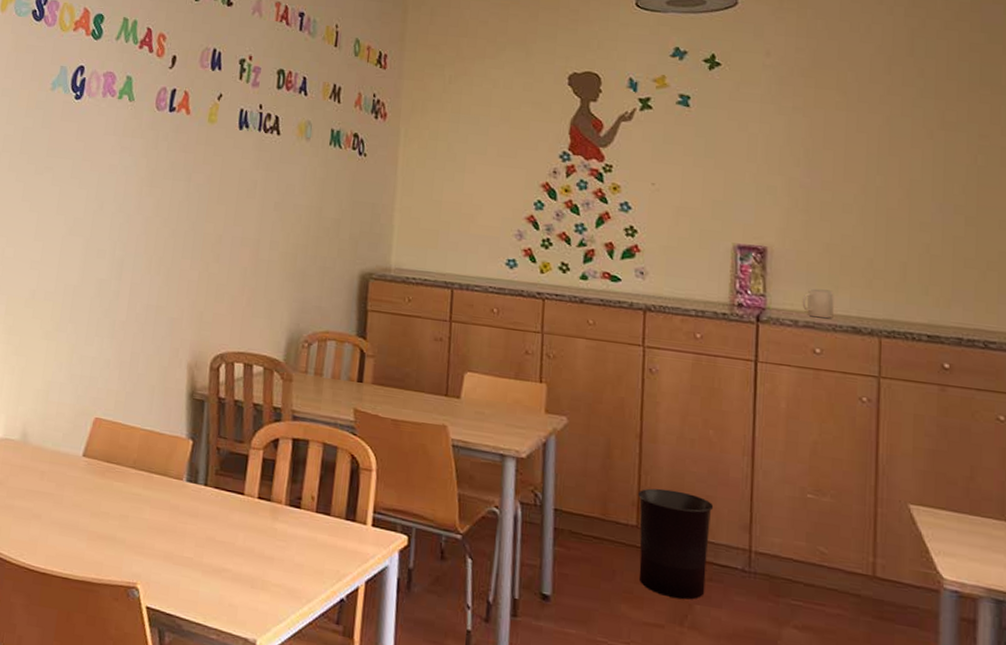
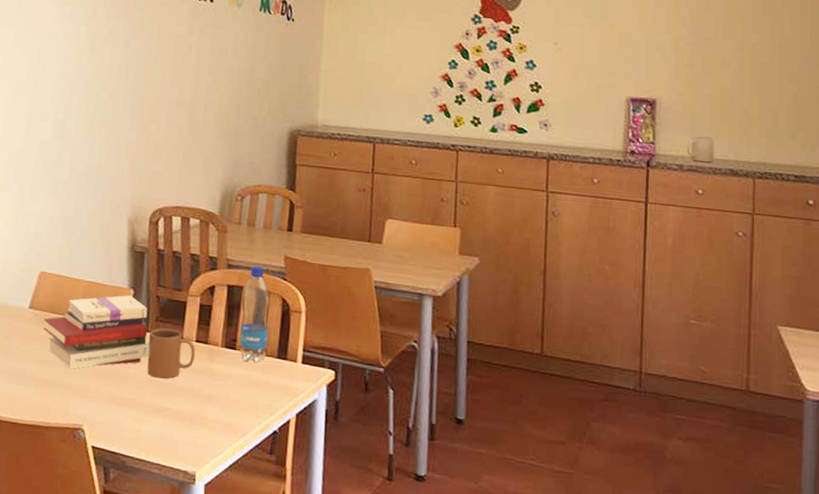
books: none [97,445,209,523] -> present [43,294,150,369]
mug: none [205,482,257,537] -> present [147,327,195,379]
bottle: none [304,419,338,525] -> present [239,266,270,364]
waste bin: present [637,488,714,600] -> none [541,319,609,418]

